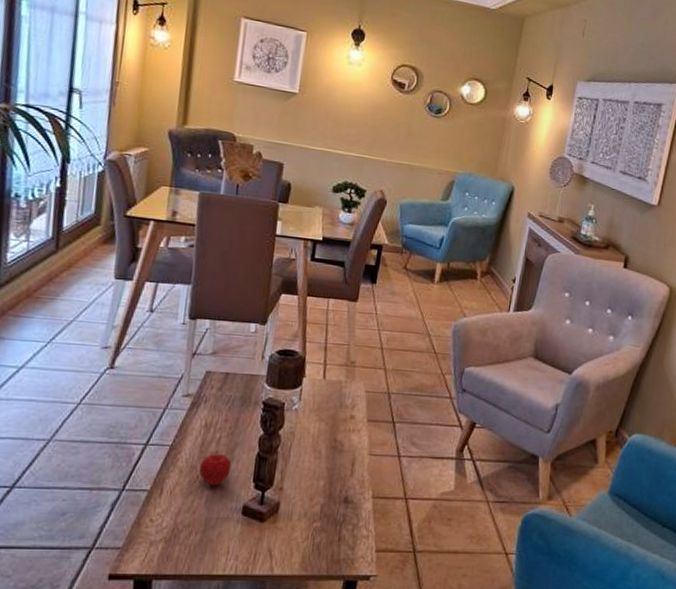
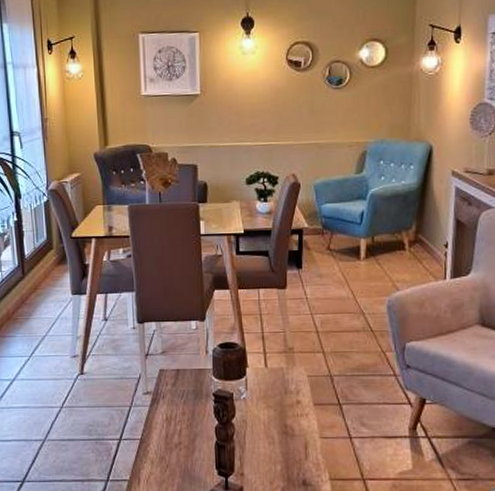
apple: present [199,454,232,486] -> none [168,445,195,474]

